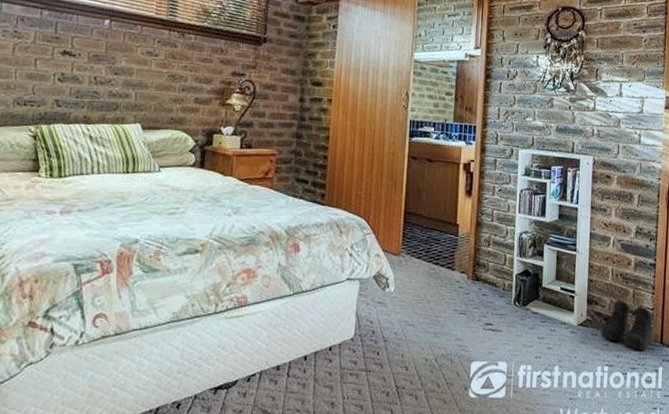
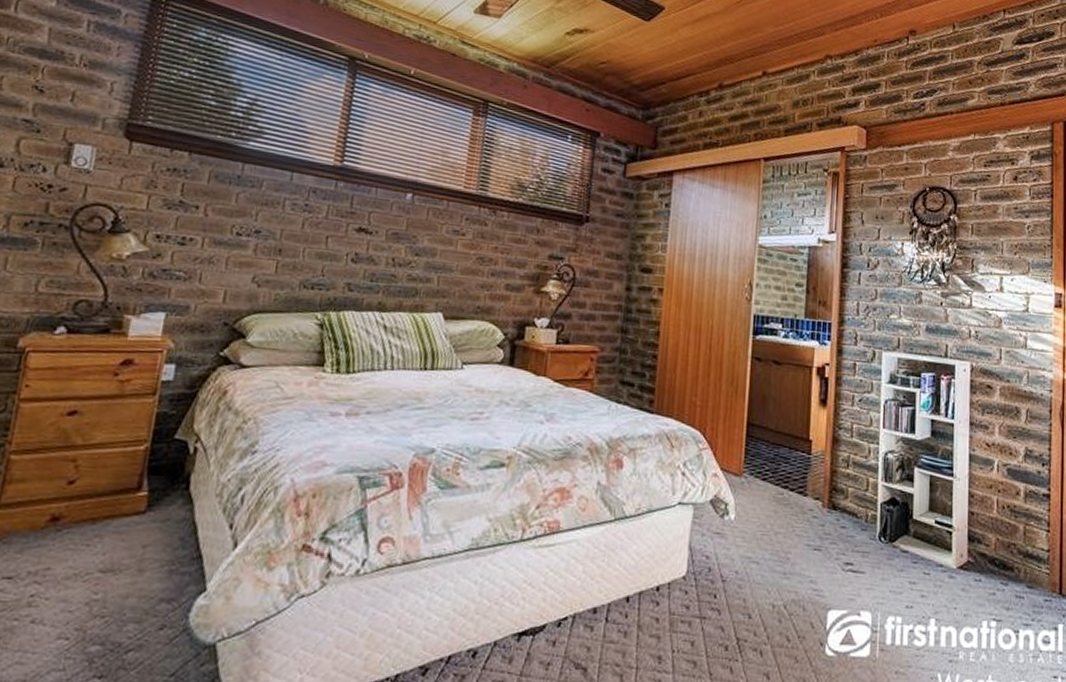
boots: present [601,299,653,352] -> none [986,537,1049,604]

